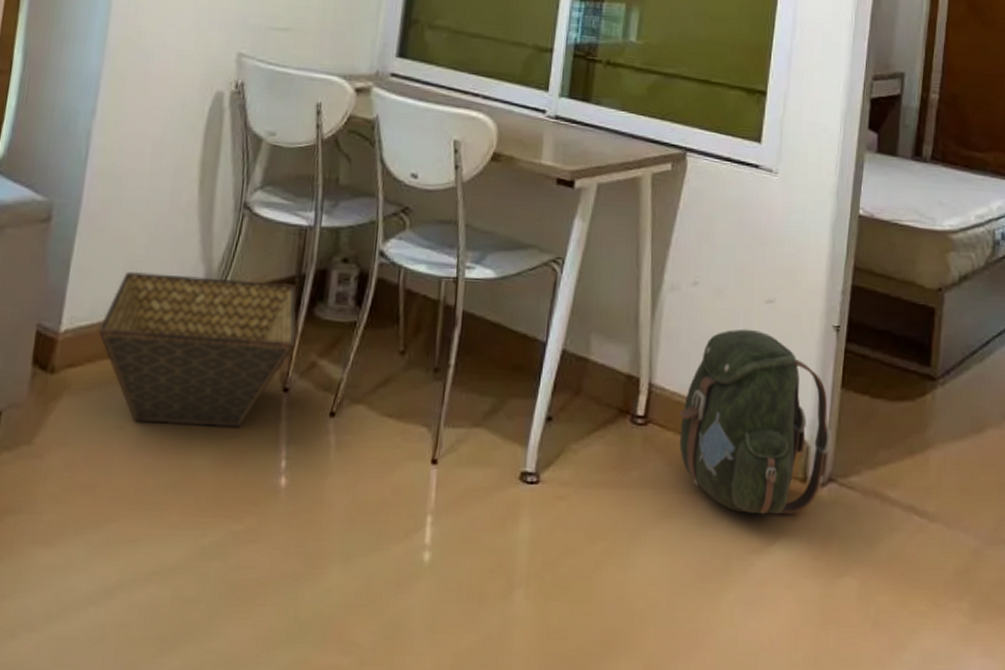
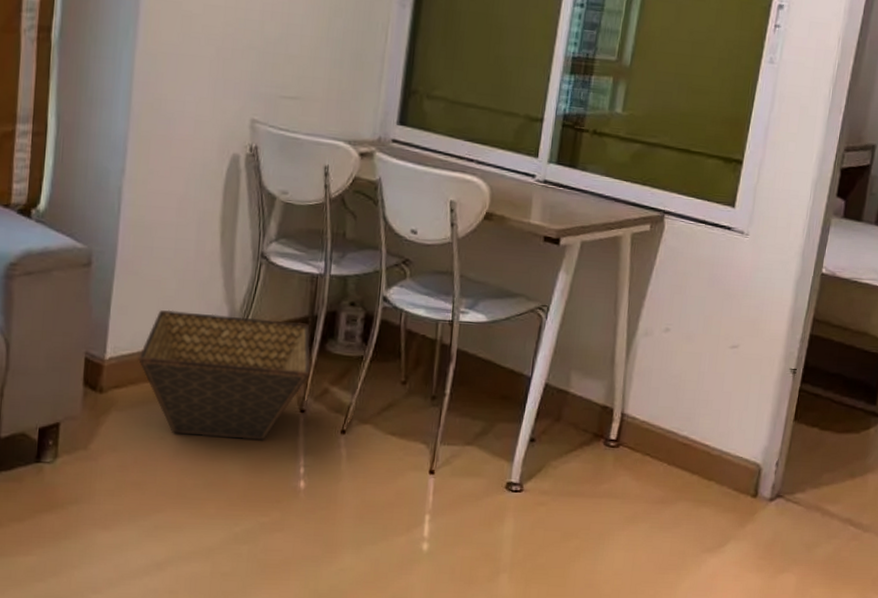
backpack: present [679,329,833,515] -> none [646,369,783,523]

